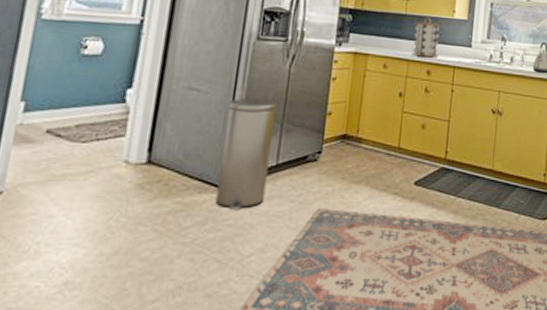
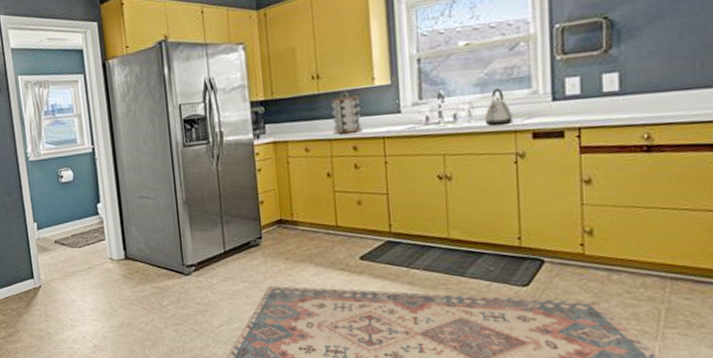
pedal bin: present [215,98,277,209] -> none [174,197,221,290]

